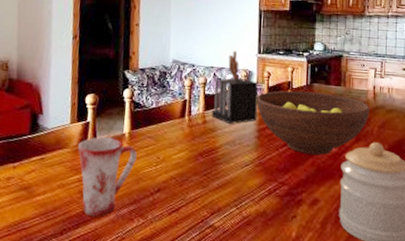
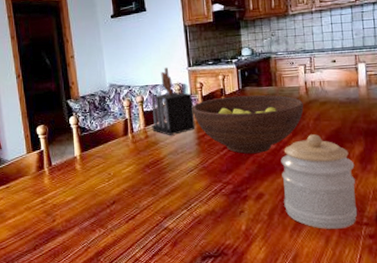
mug: present [78,137,137,217] -> none [37,161,90,232]

